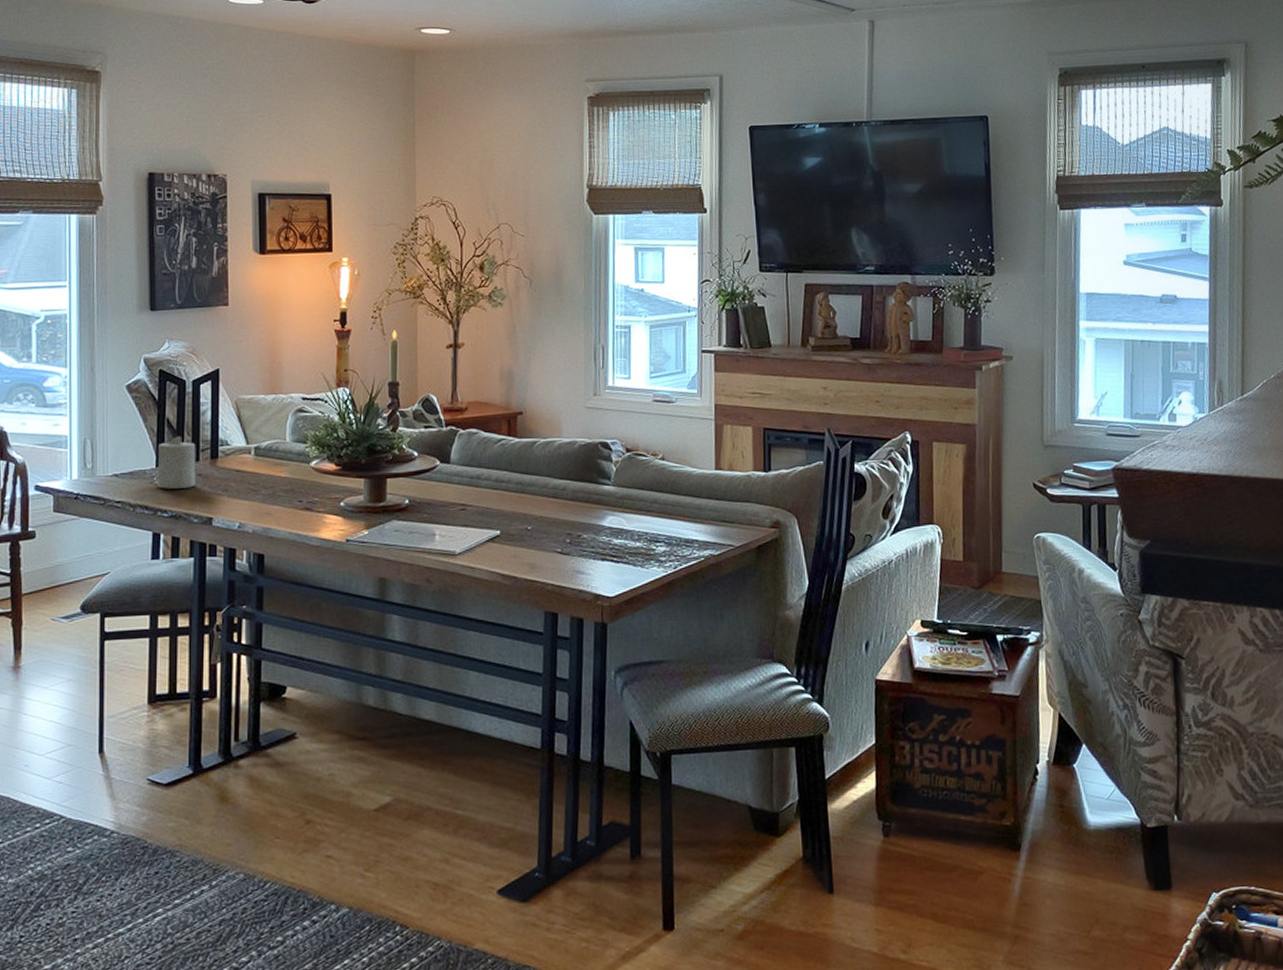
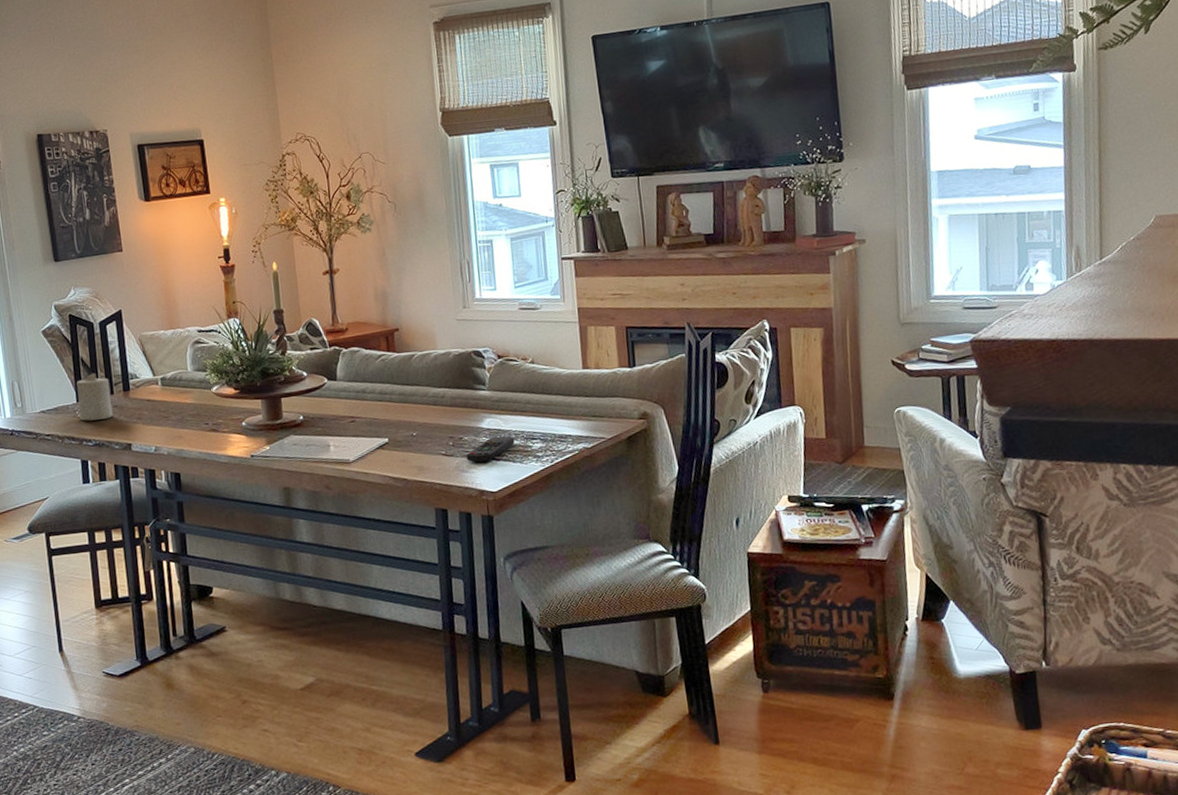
remote control: none [583,536,637,564] -> present [465,435,515,463]

